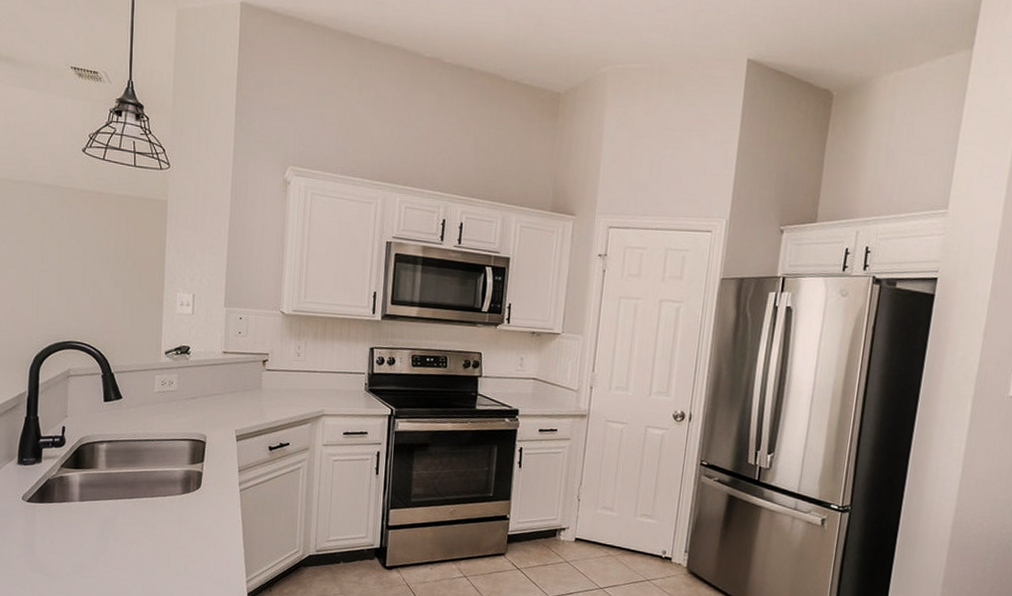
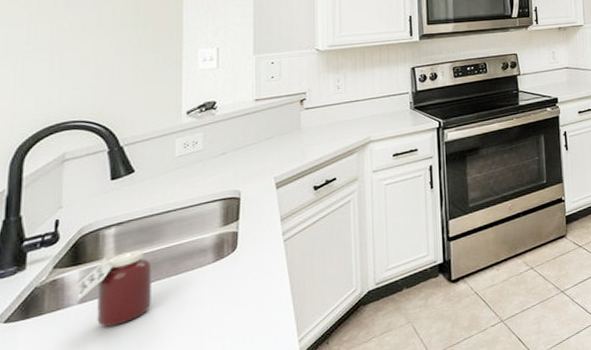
jar: none [74,467,133,527] -> present [71,250,152,327]

